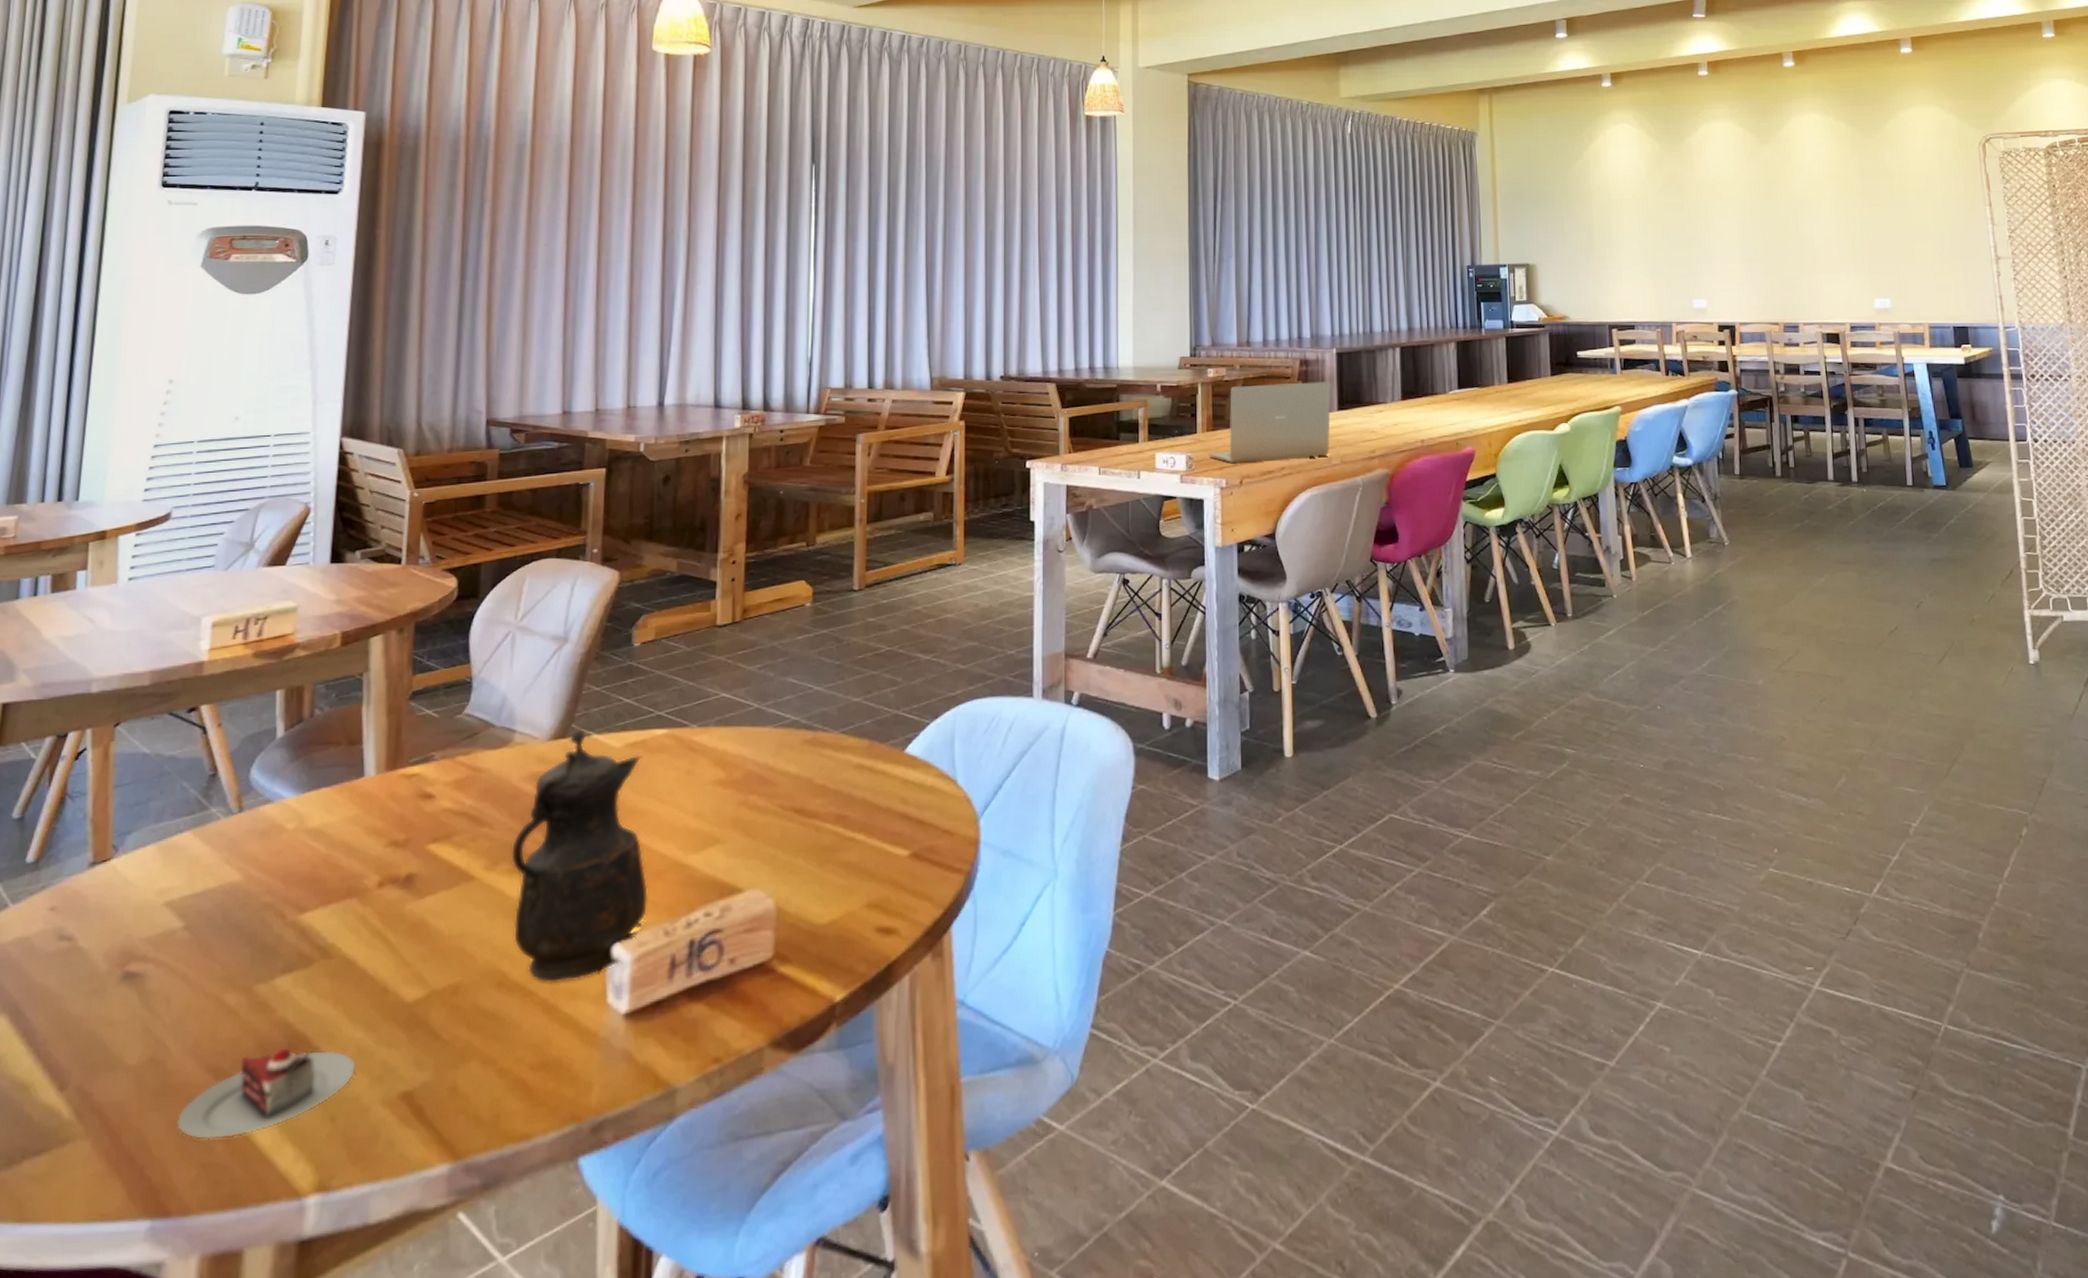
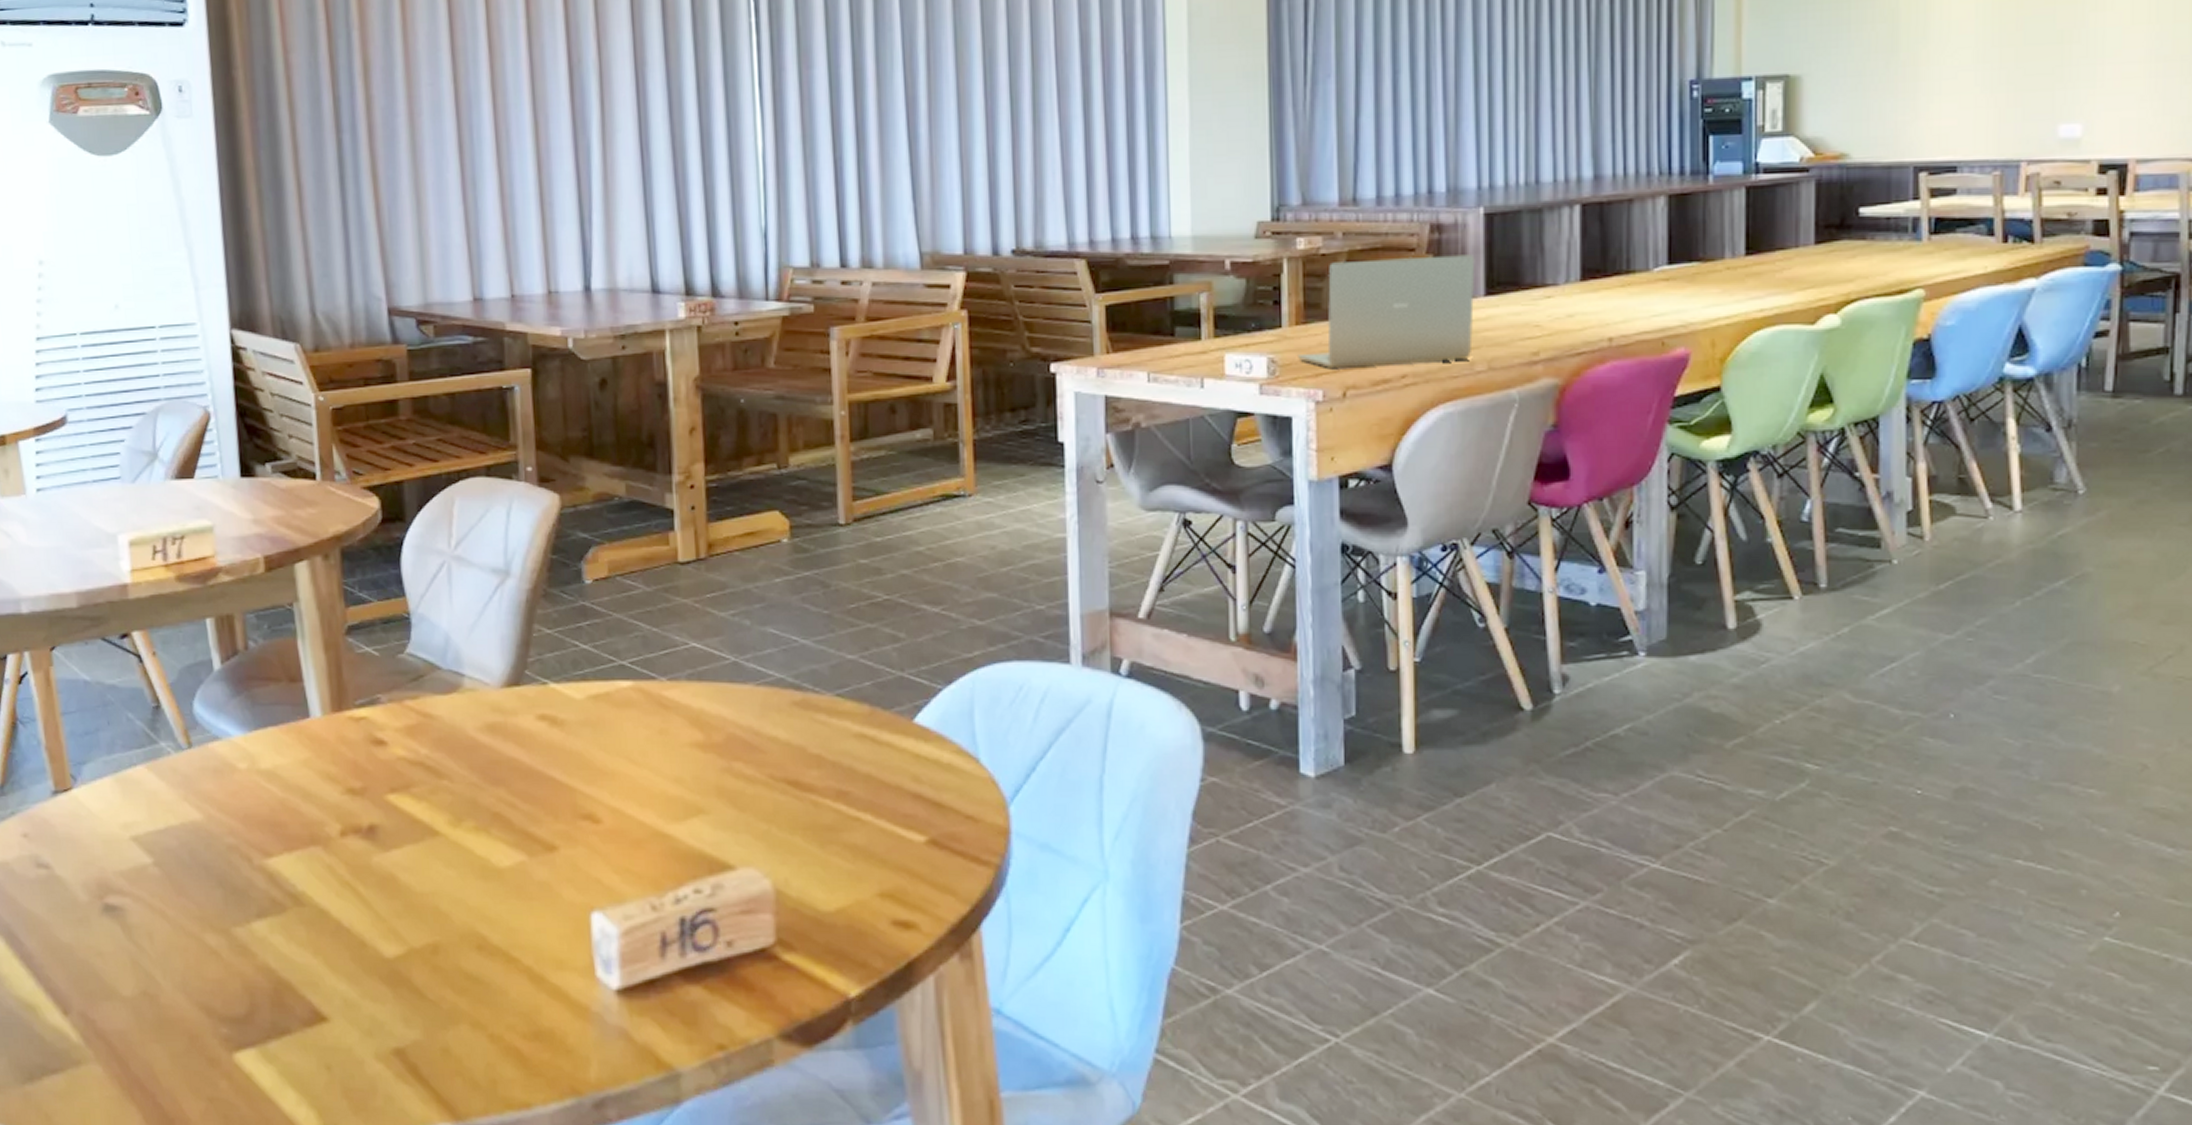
cake slice: present [177,1047,356,1139] -> none [179,993,344,1075]
coffeepot: present [511,728,649,982] -> none [476,675,630,950]

